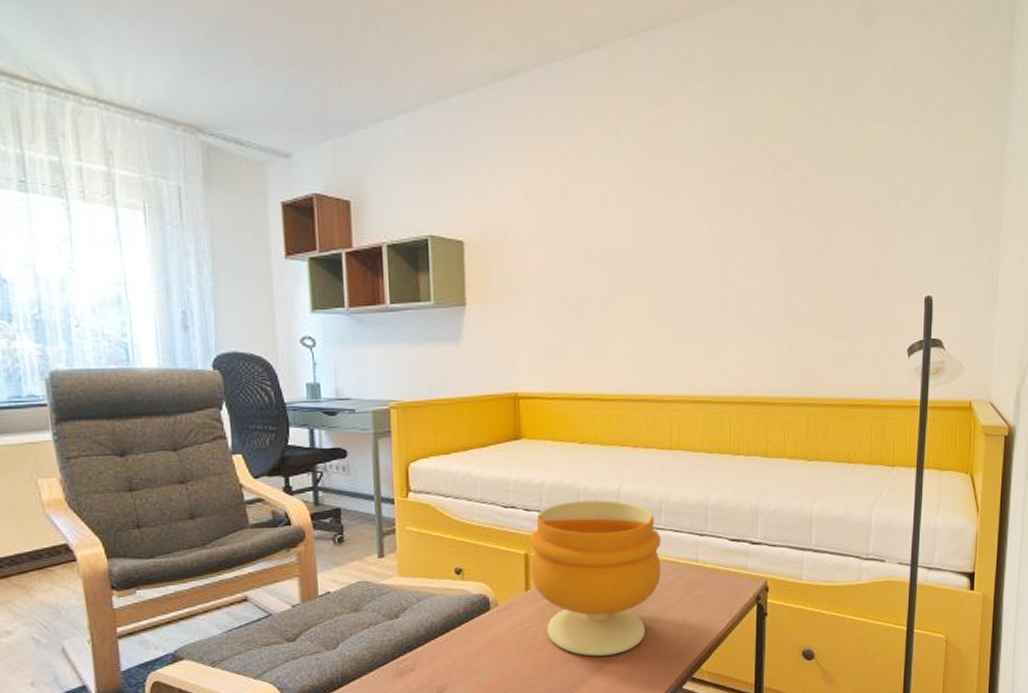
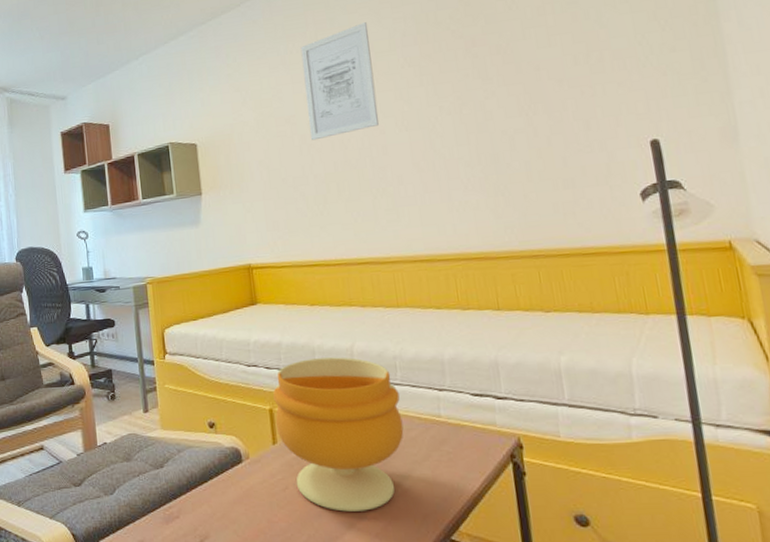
wall art: none [598,120,677,255] -> present [300,22,380,141]

